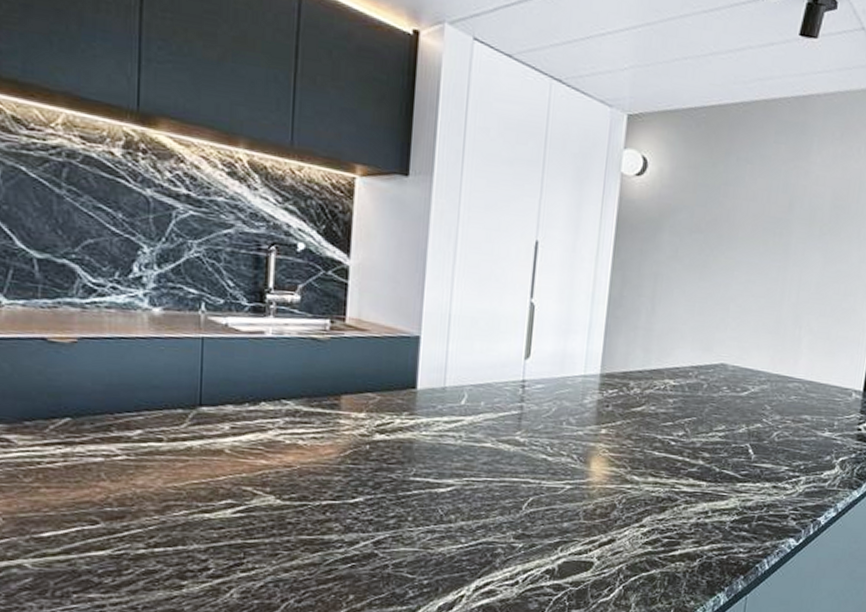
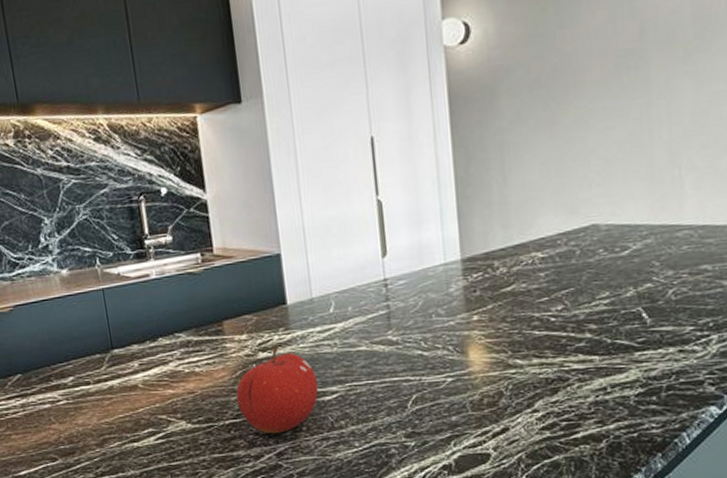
fruit: none [340,429,434,521] -> present [236,345,319,434]

